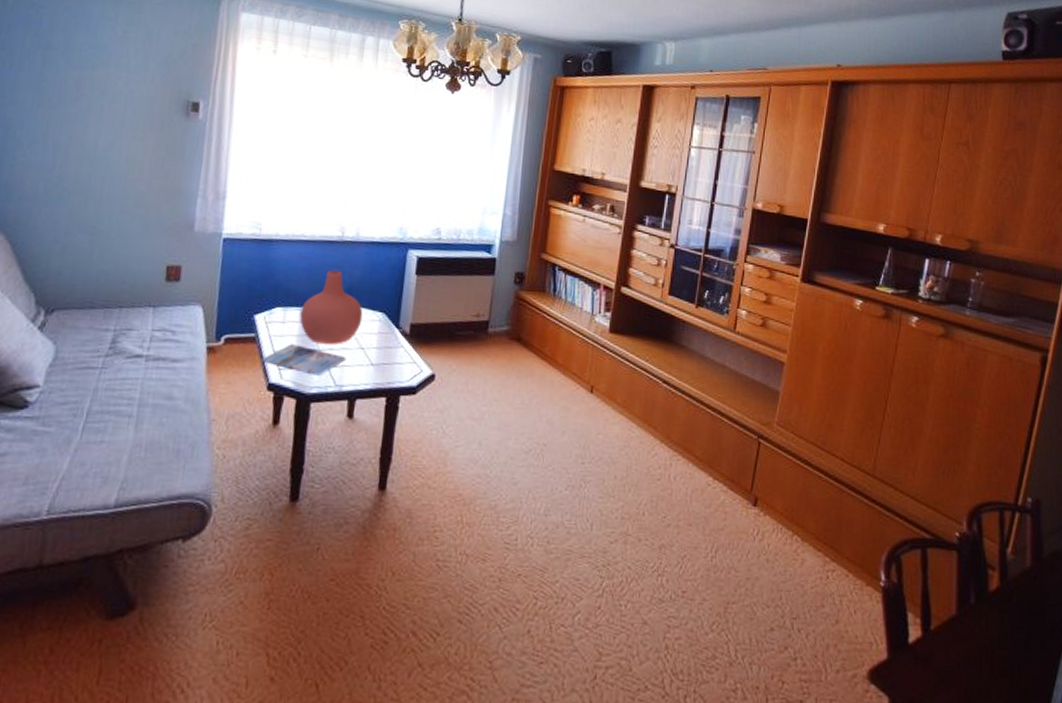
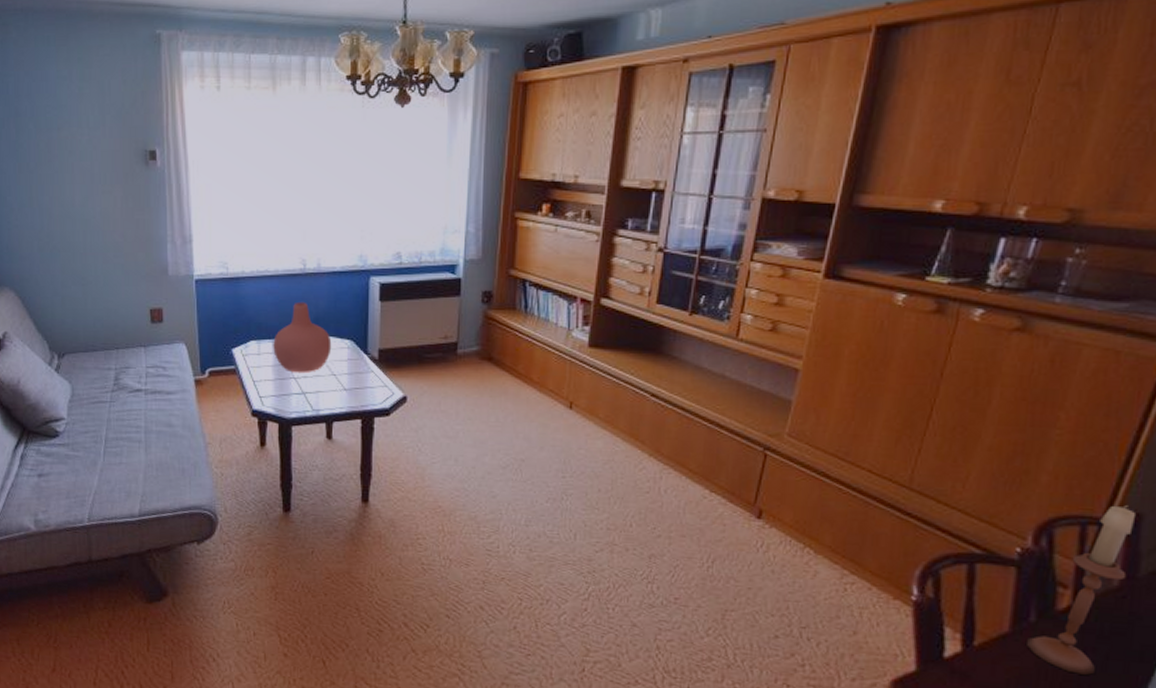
magazine: present [260,344,346,376] -> none [242,374,320,402]
candlestick: none [969,492,1037,656] -> present [1025,505,1137,676]

